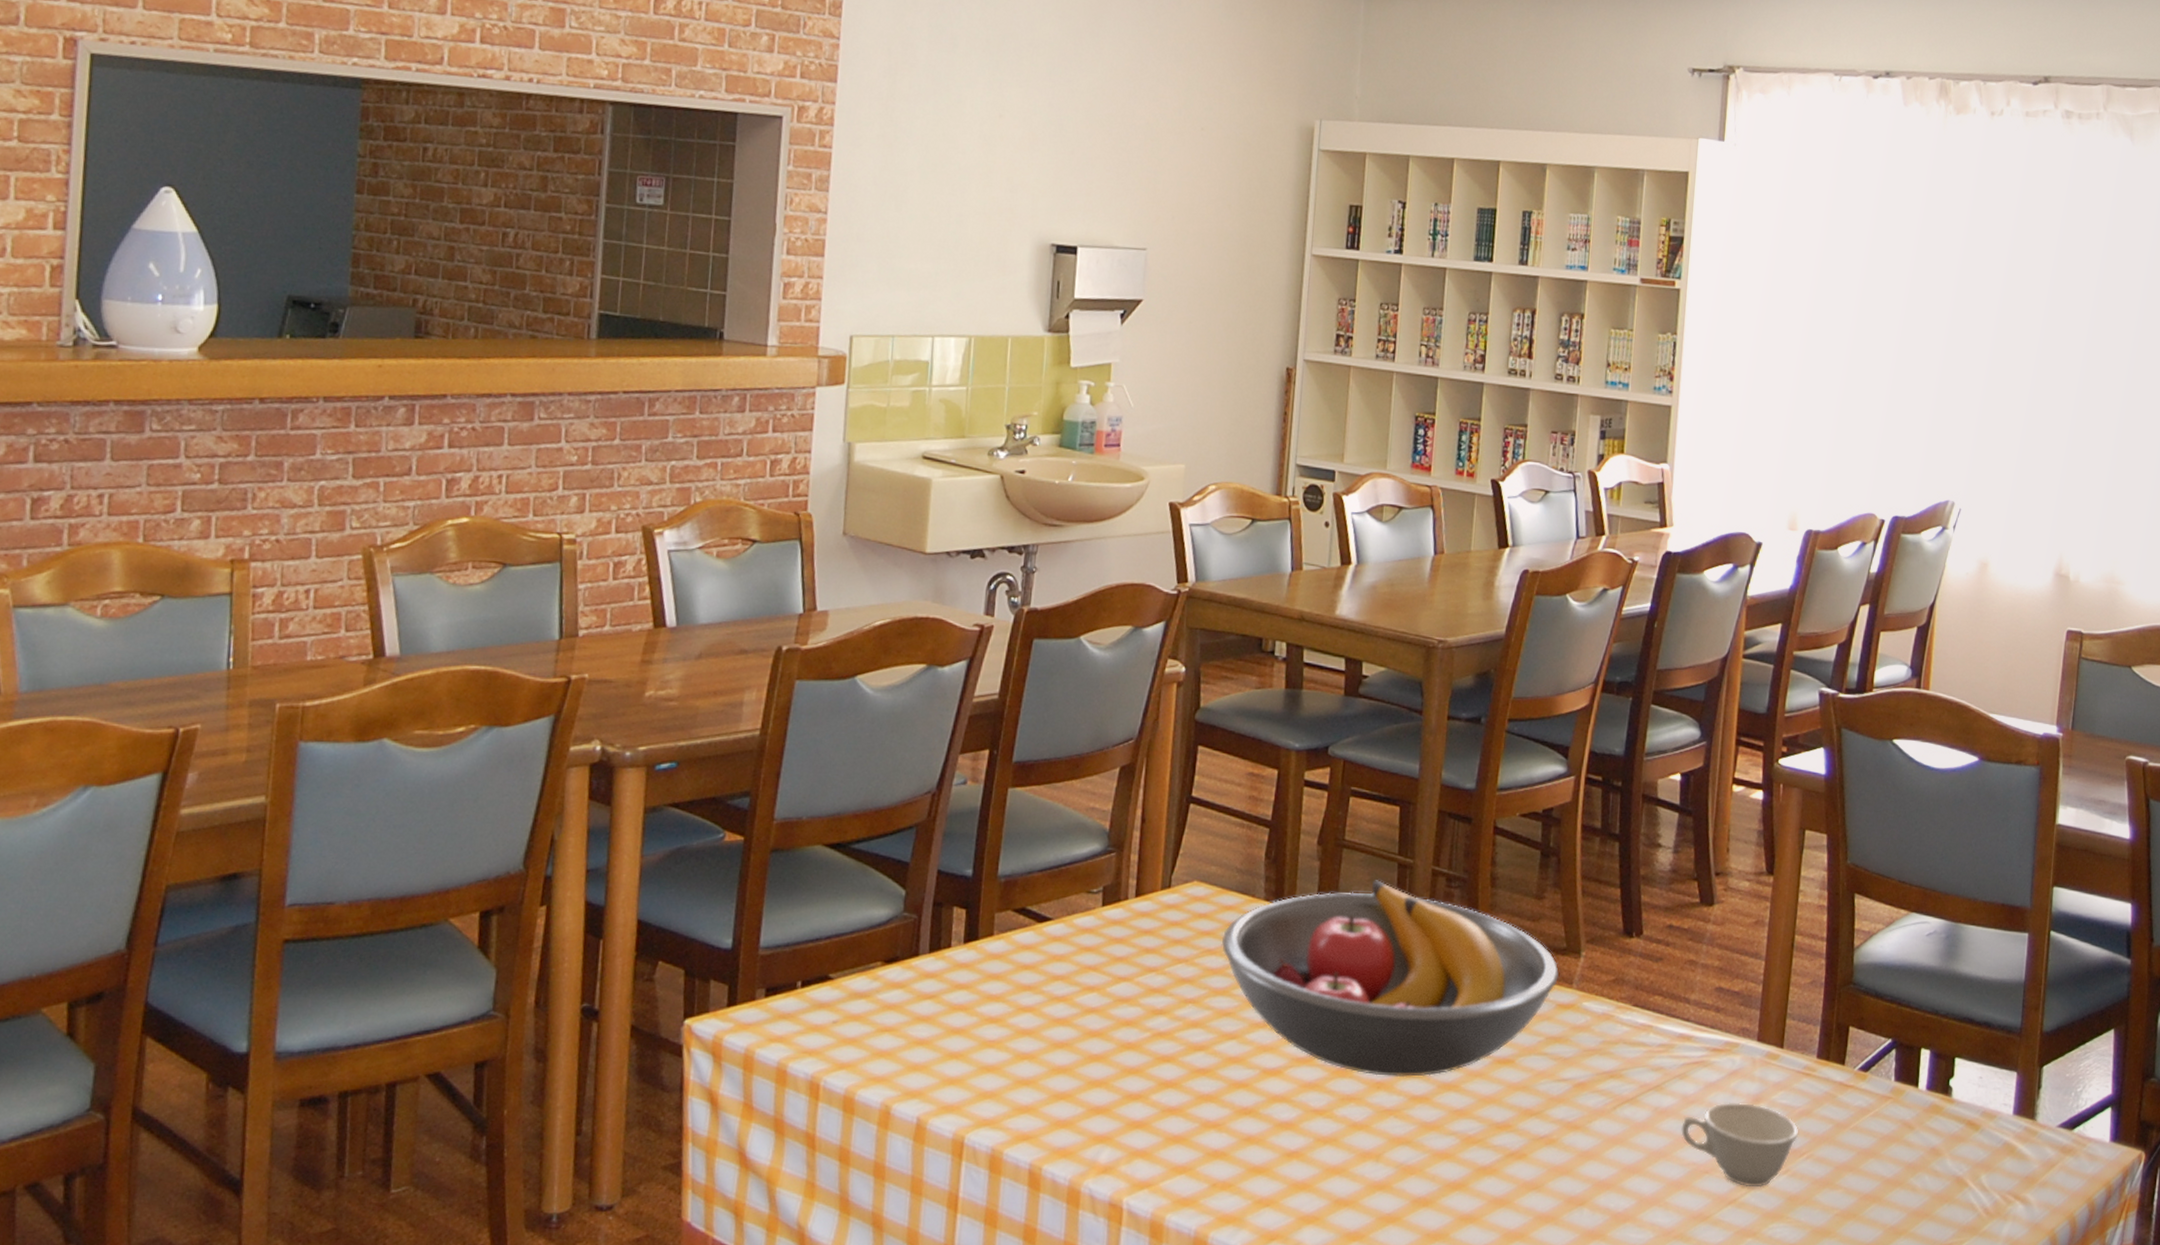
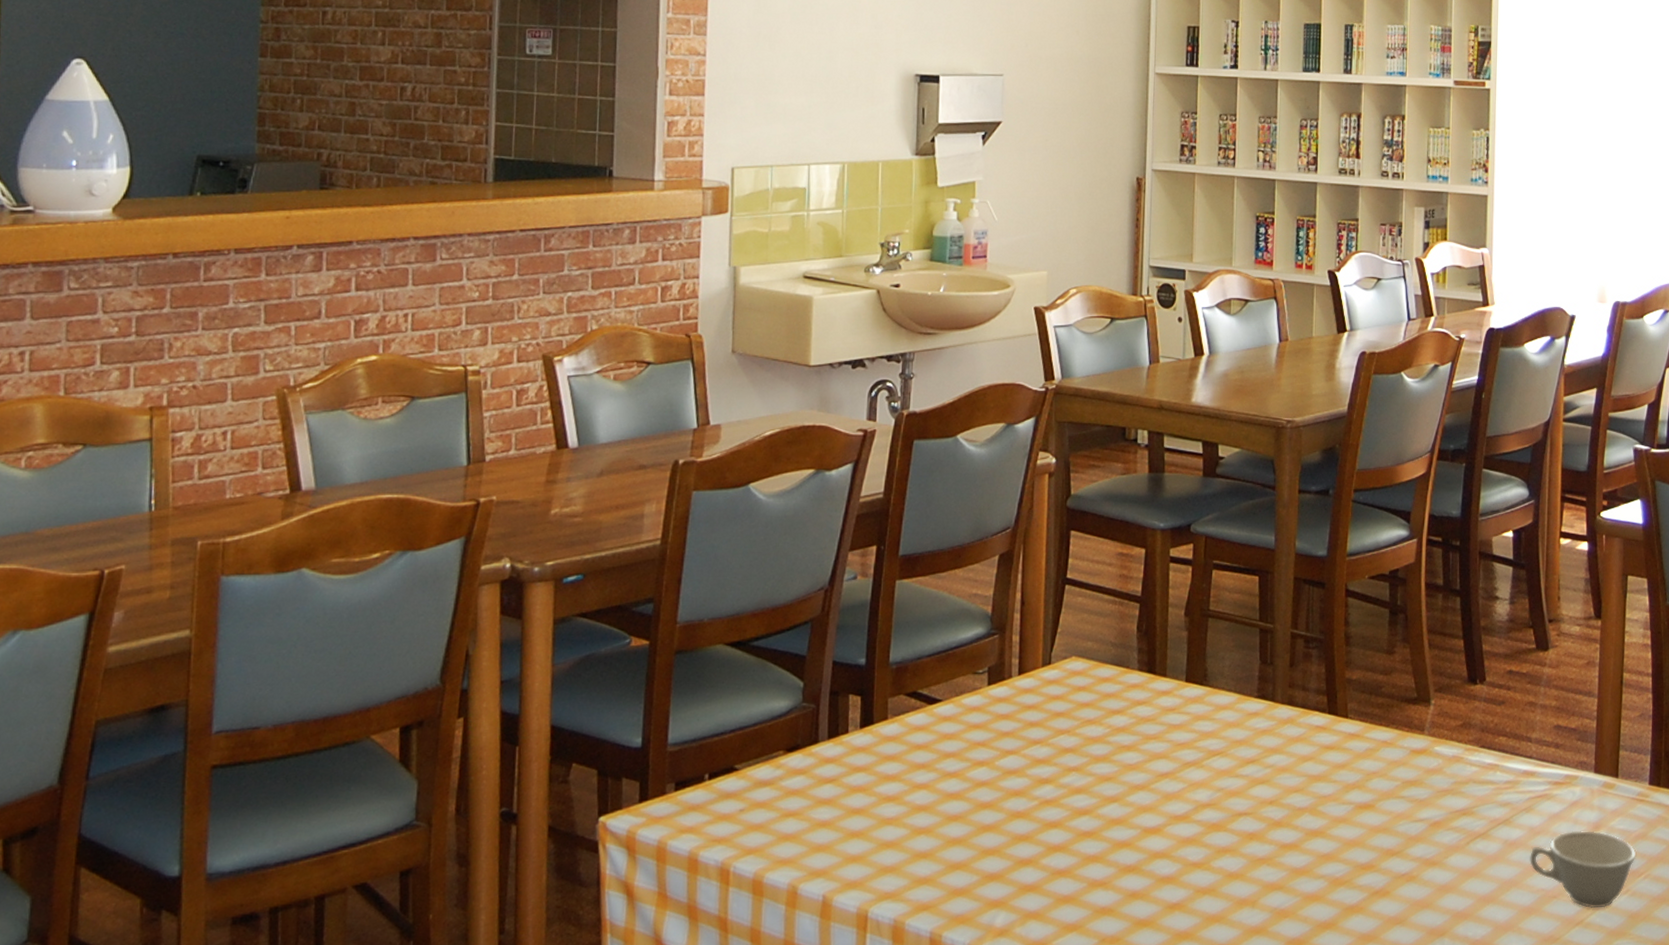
fruit bowl: present [1221,880,1559,1077] -> none [1100,645,1411,828]

